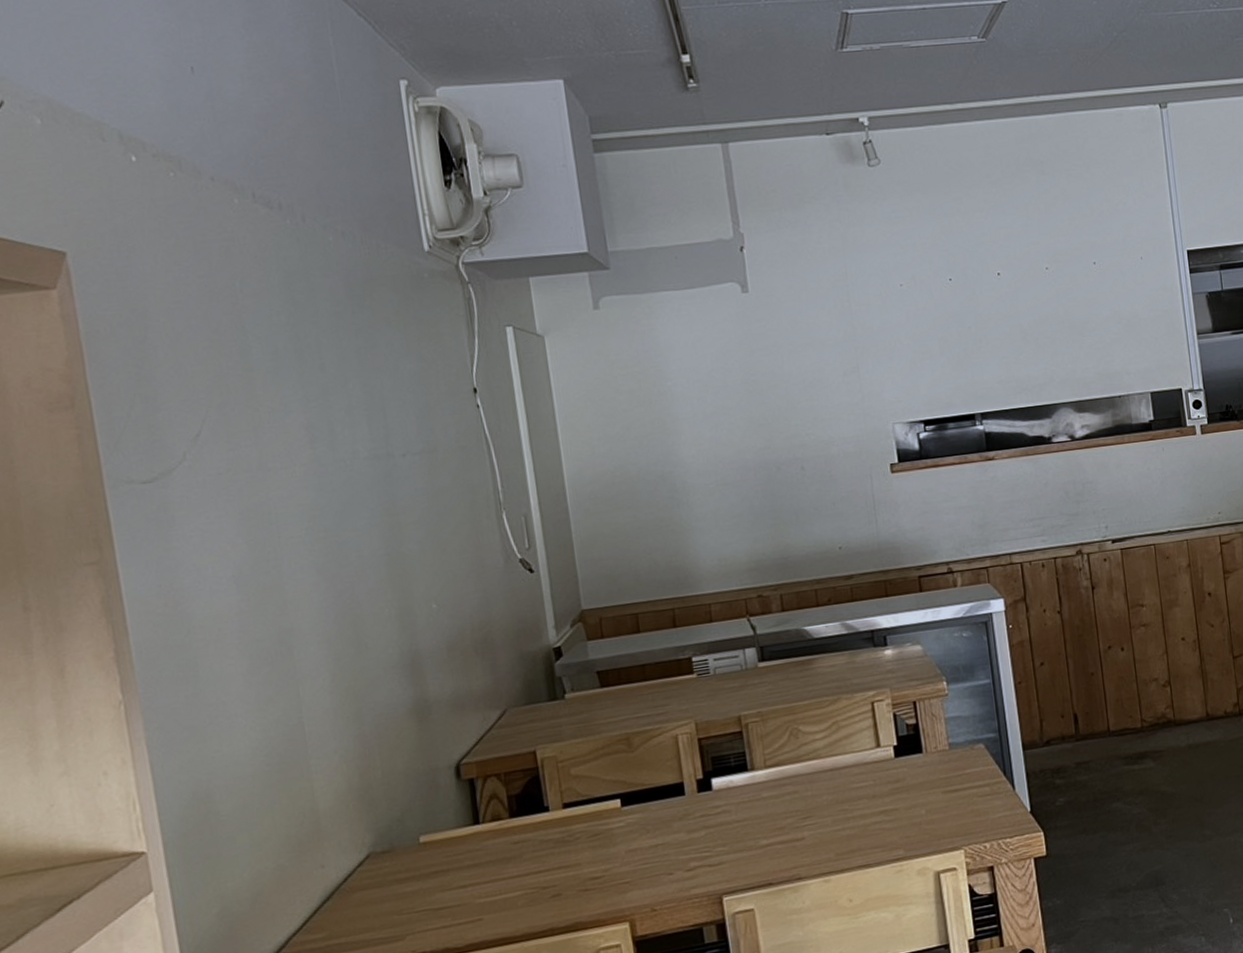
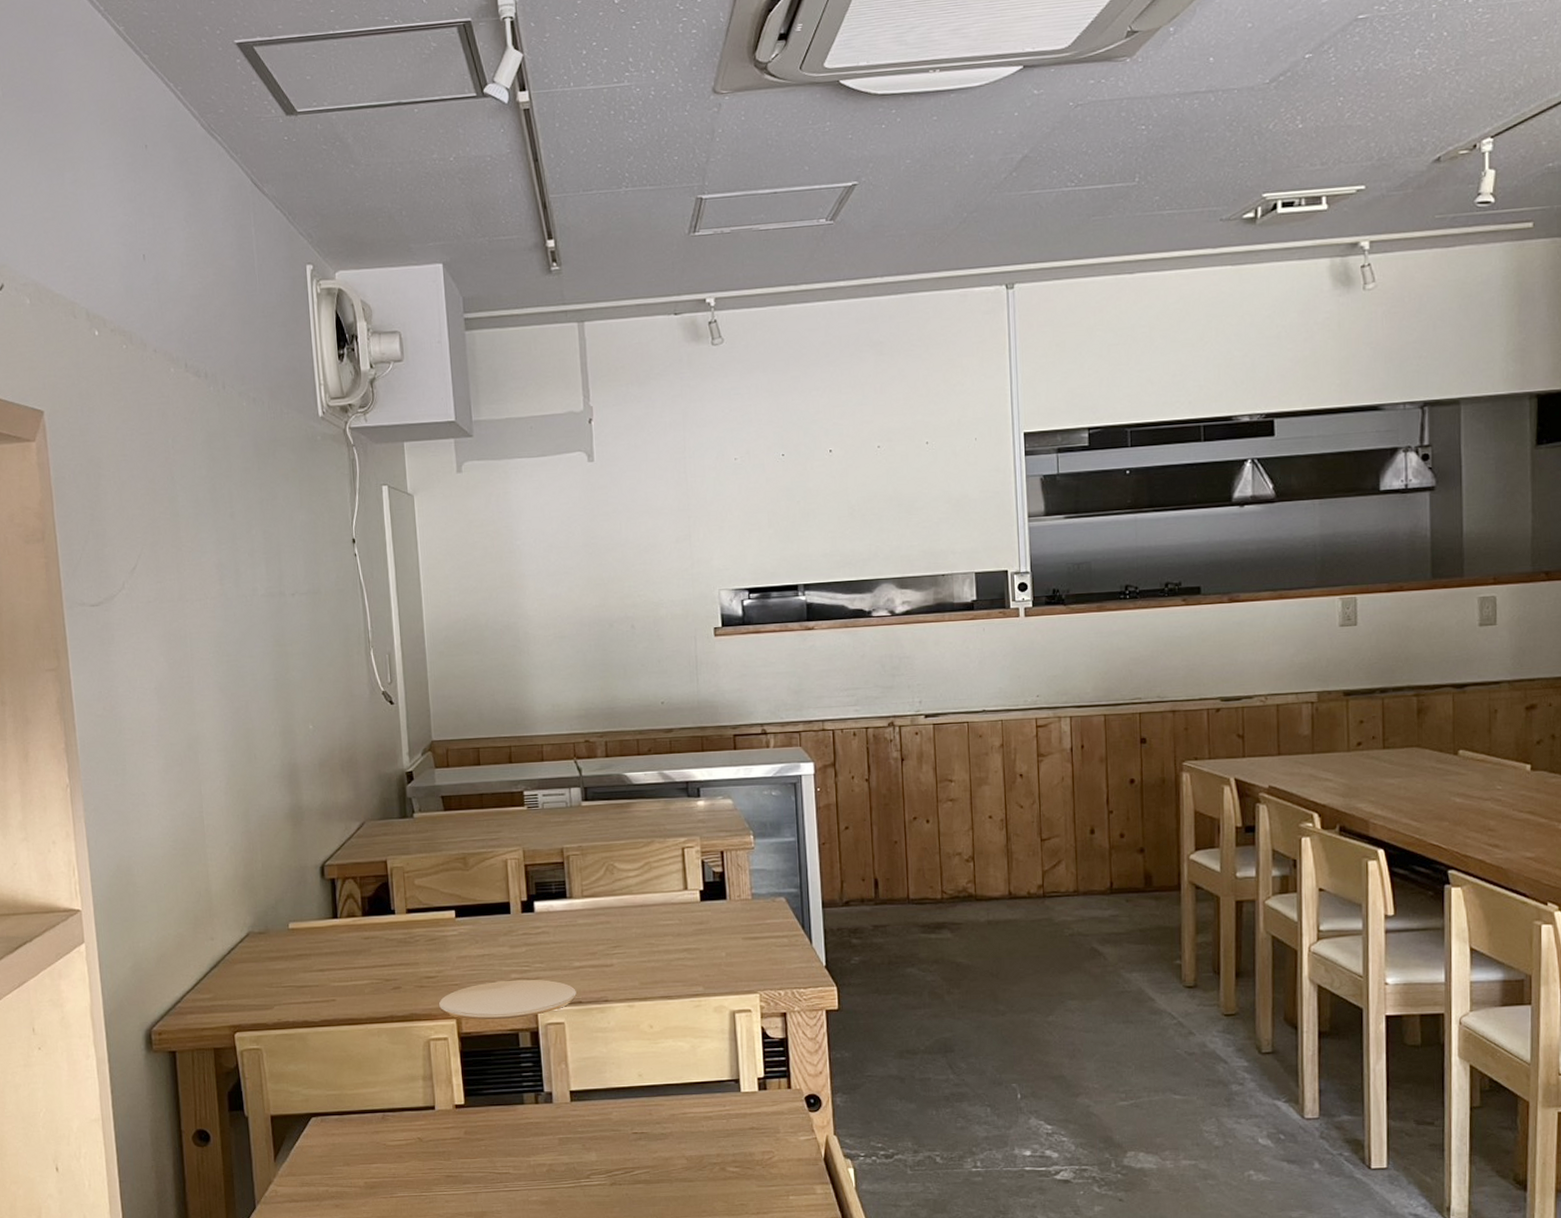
plate: none [607,864,766,920] -> present [438,979,577,1020]

